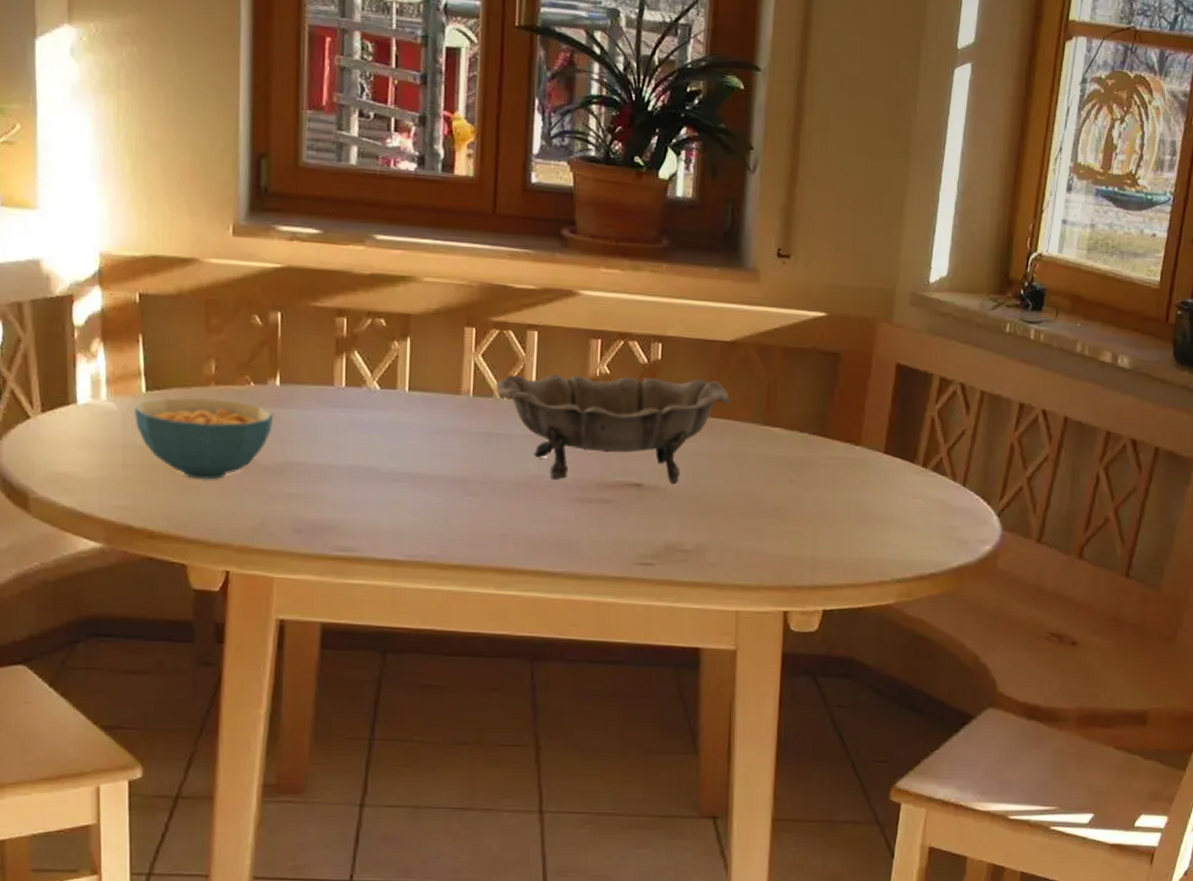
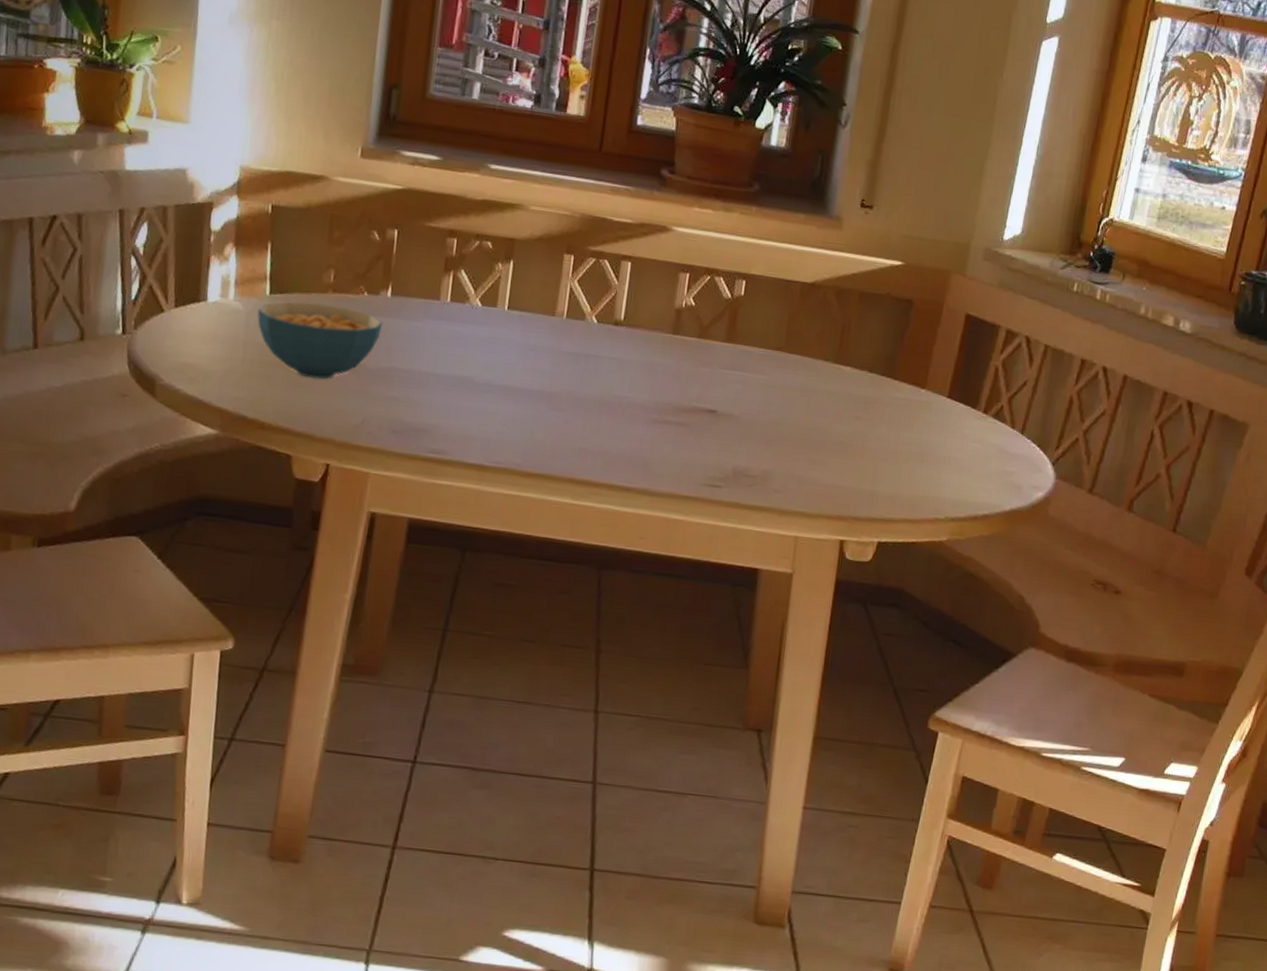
decorative bowl: present [496,374,731,485] -> none [588,300,806,413]

